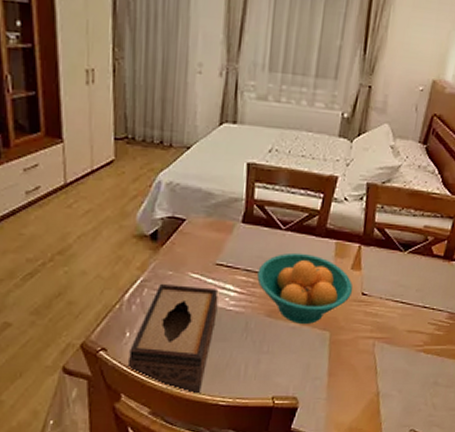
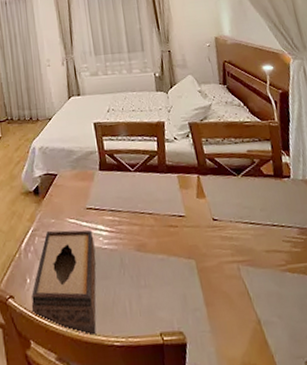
fruit bowl: present [257,252,353,324] -> none [120,189,204,255]

